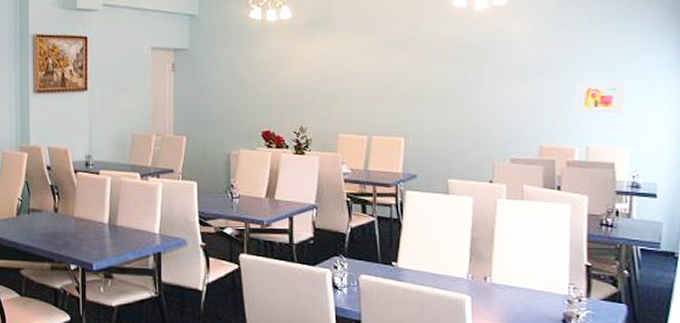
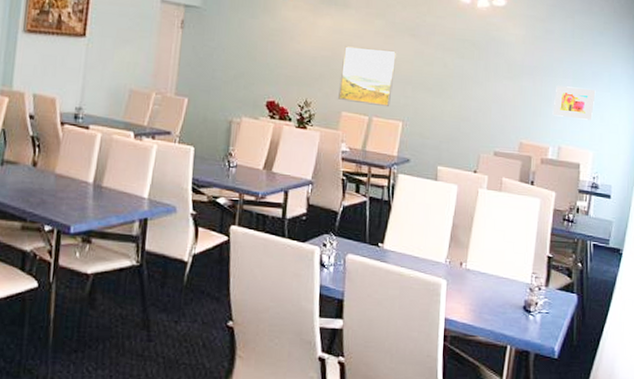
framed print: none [334,66,392,125] -> present [338,46,397,107]

